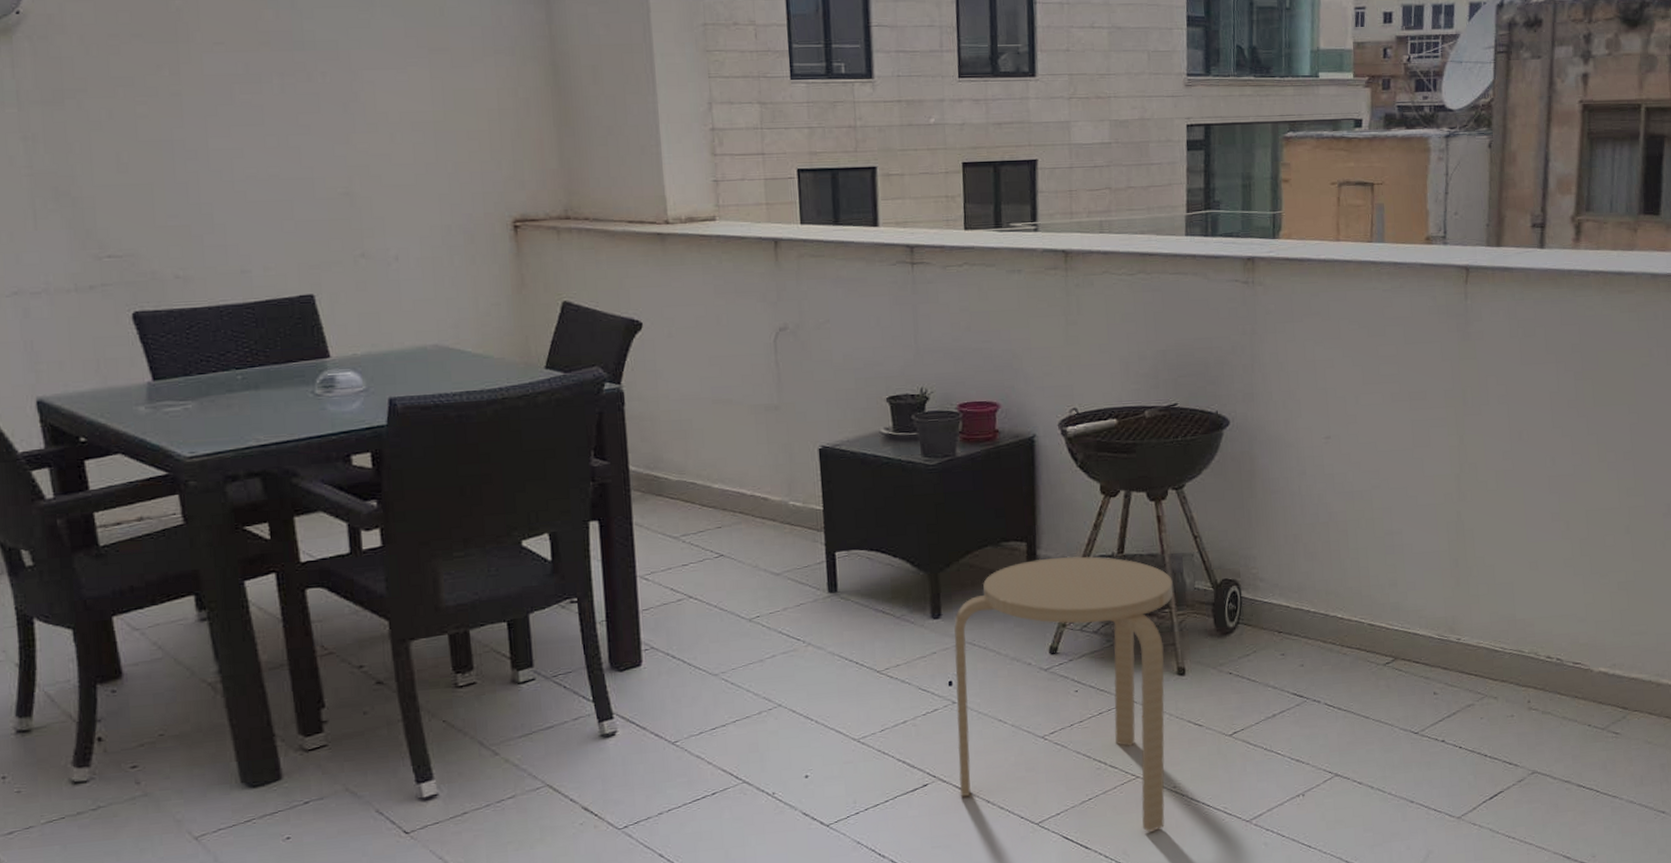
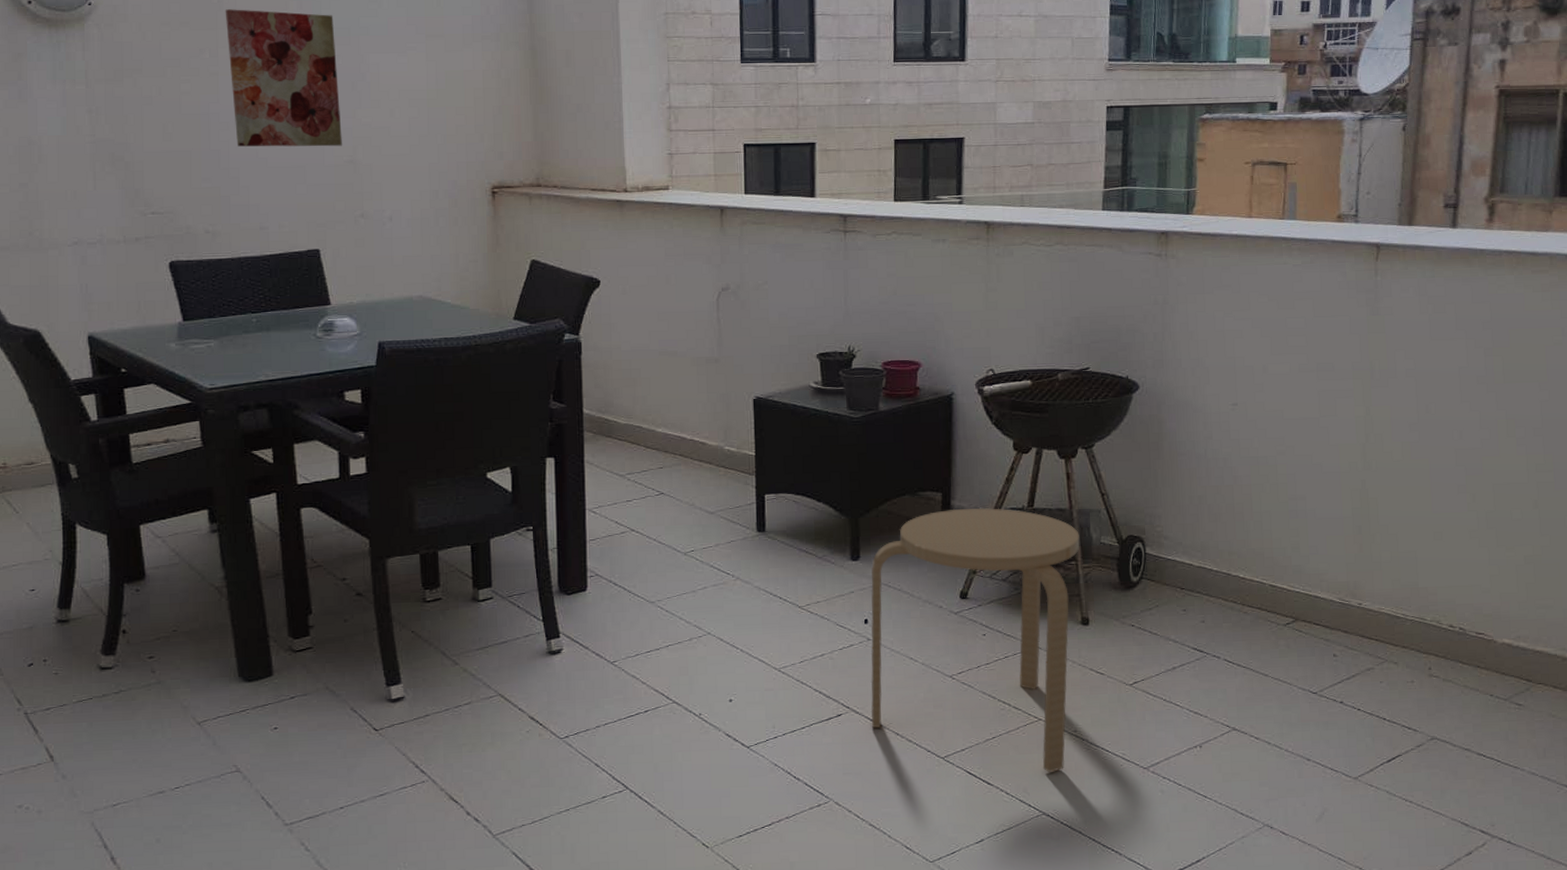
wall art: none [185,19,335,179] -> present [225,9,342,147]

